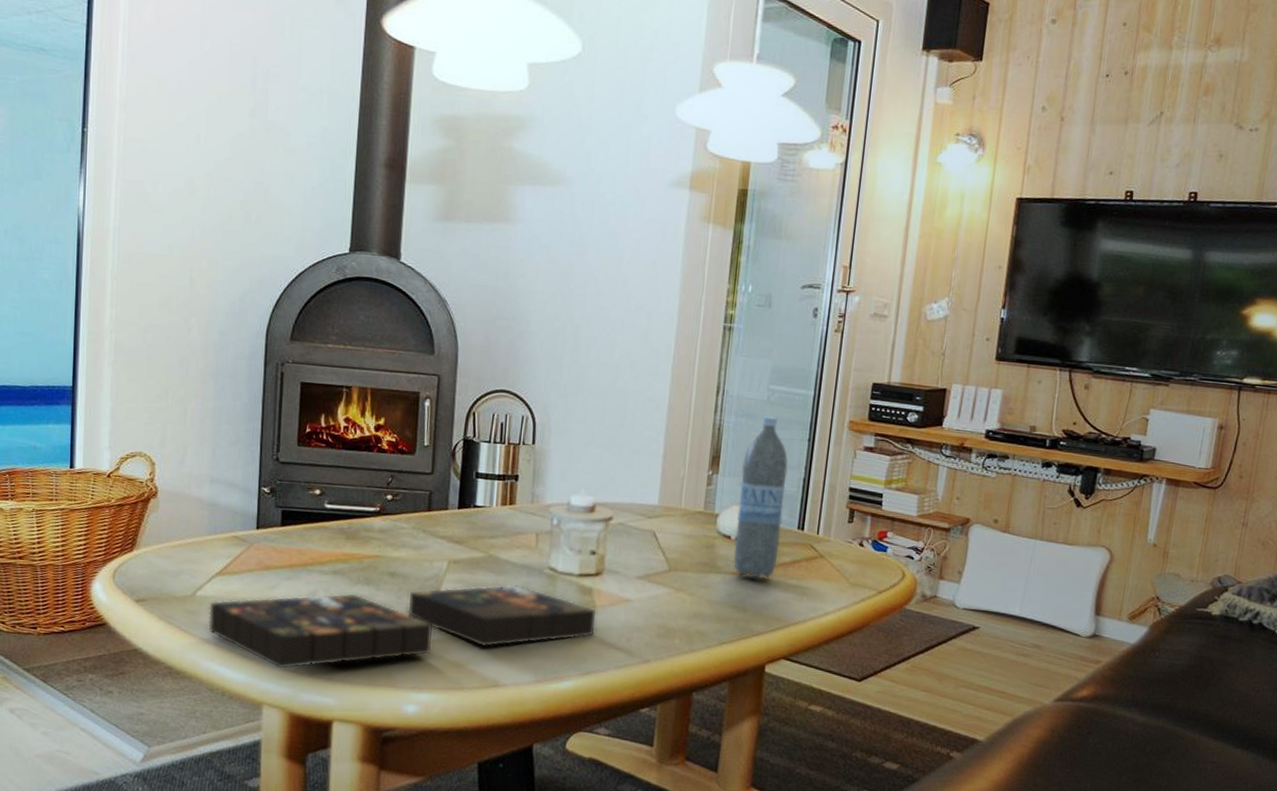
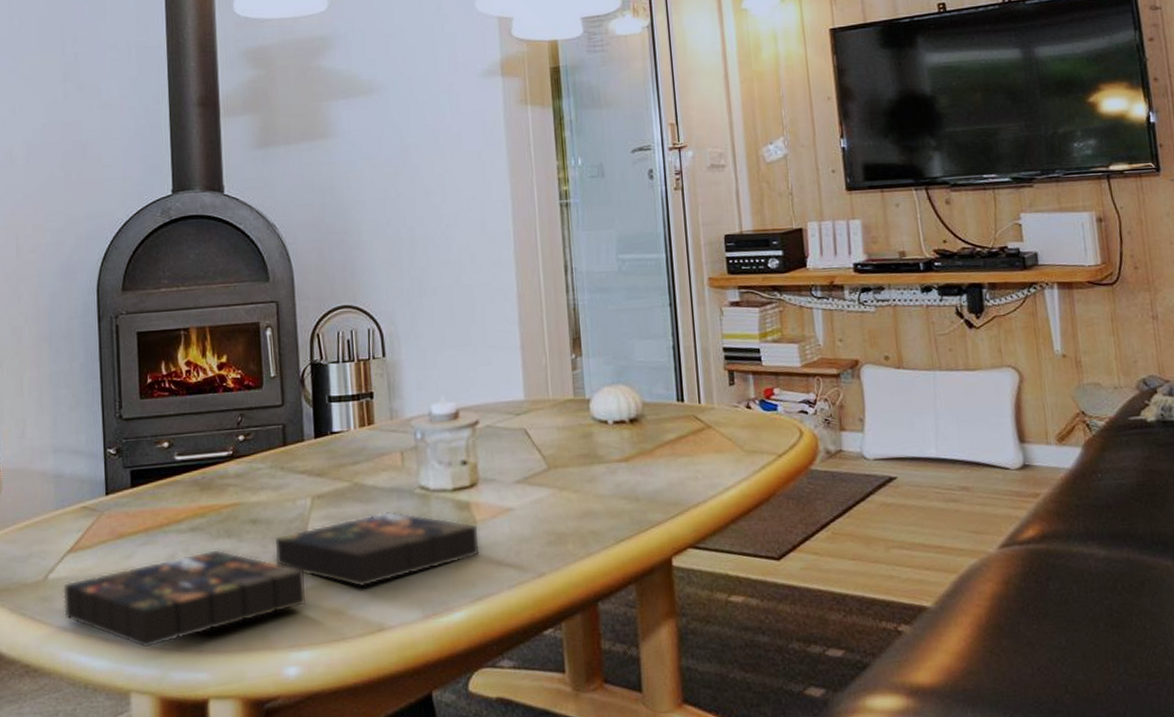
water bottle: present [733,416,788,578] -> none [605,287,662,462]

